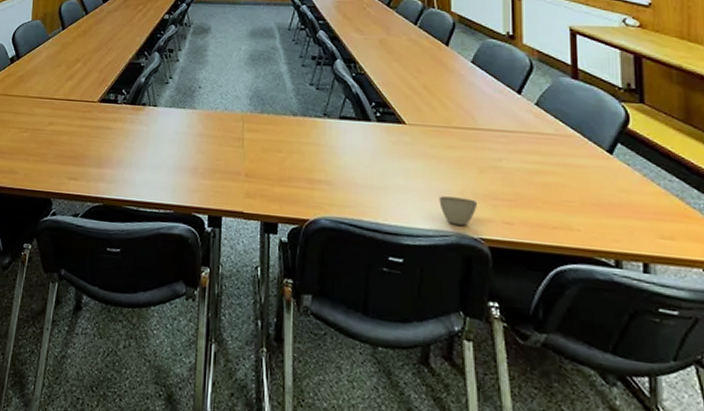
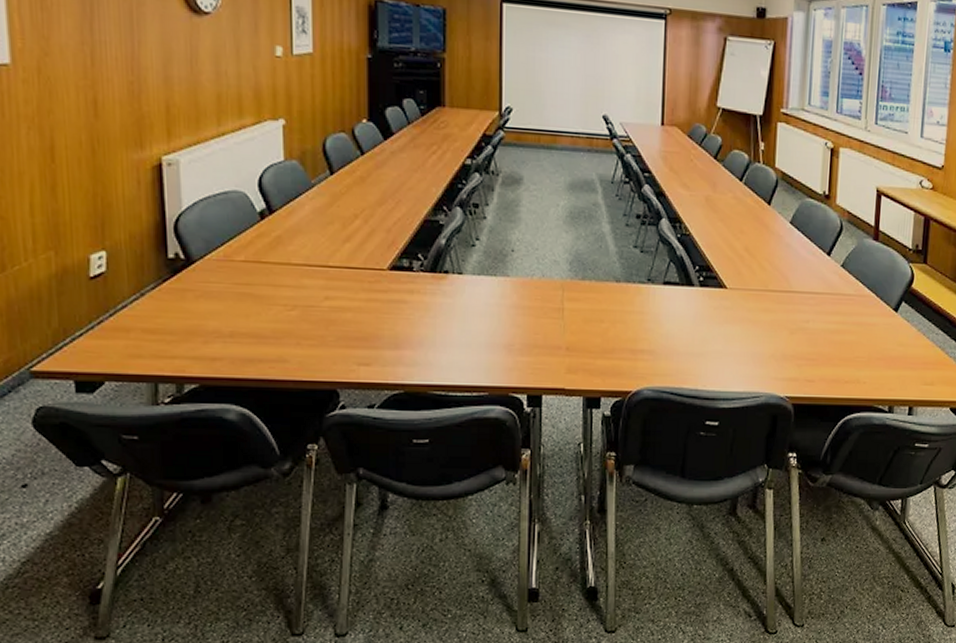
cup: present [439,196,478,226] -> none [753,359,786,386]

